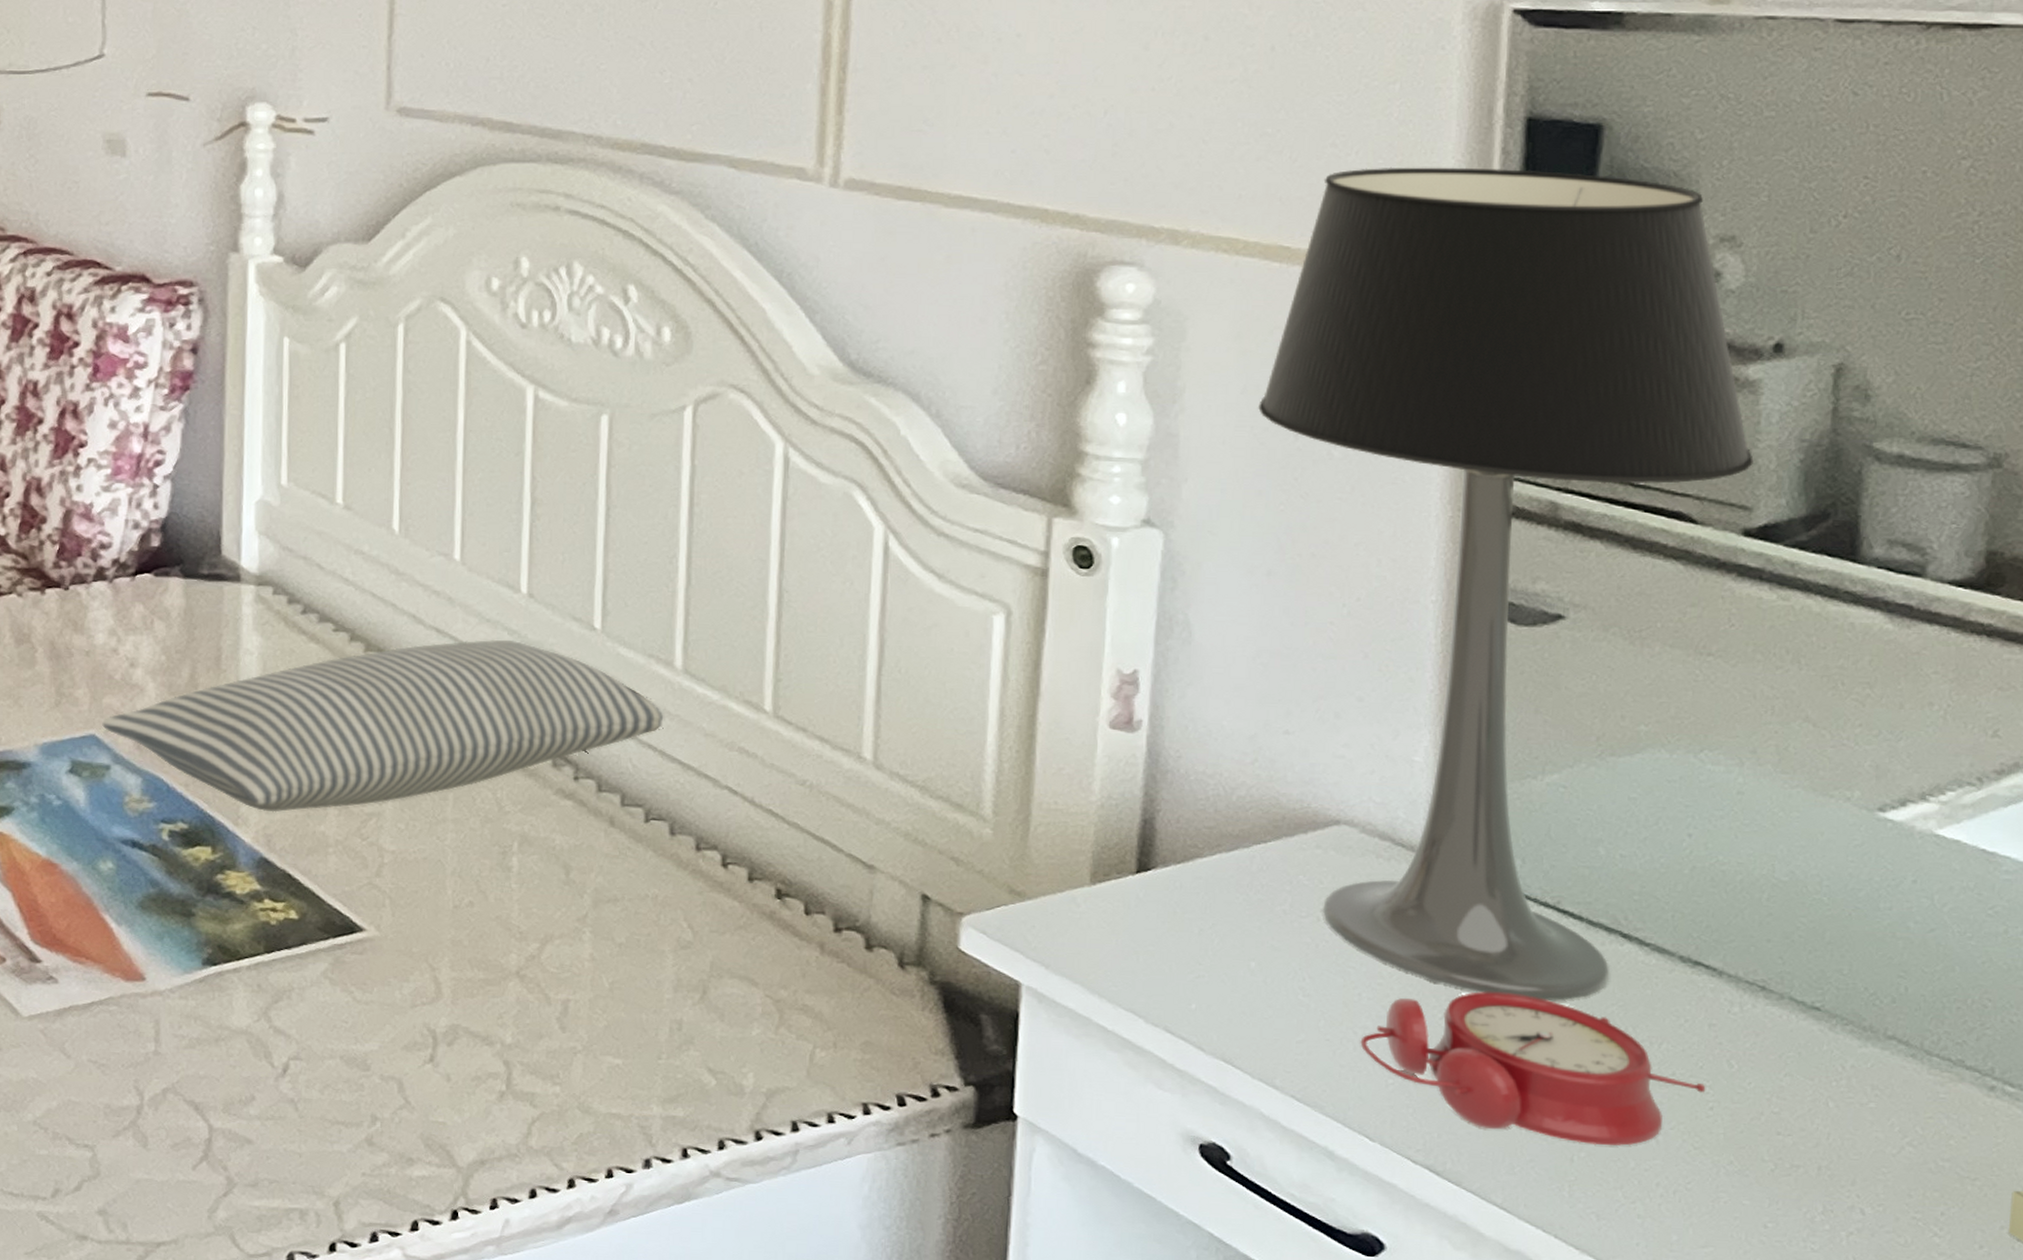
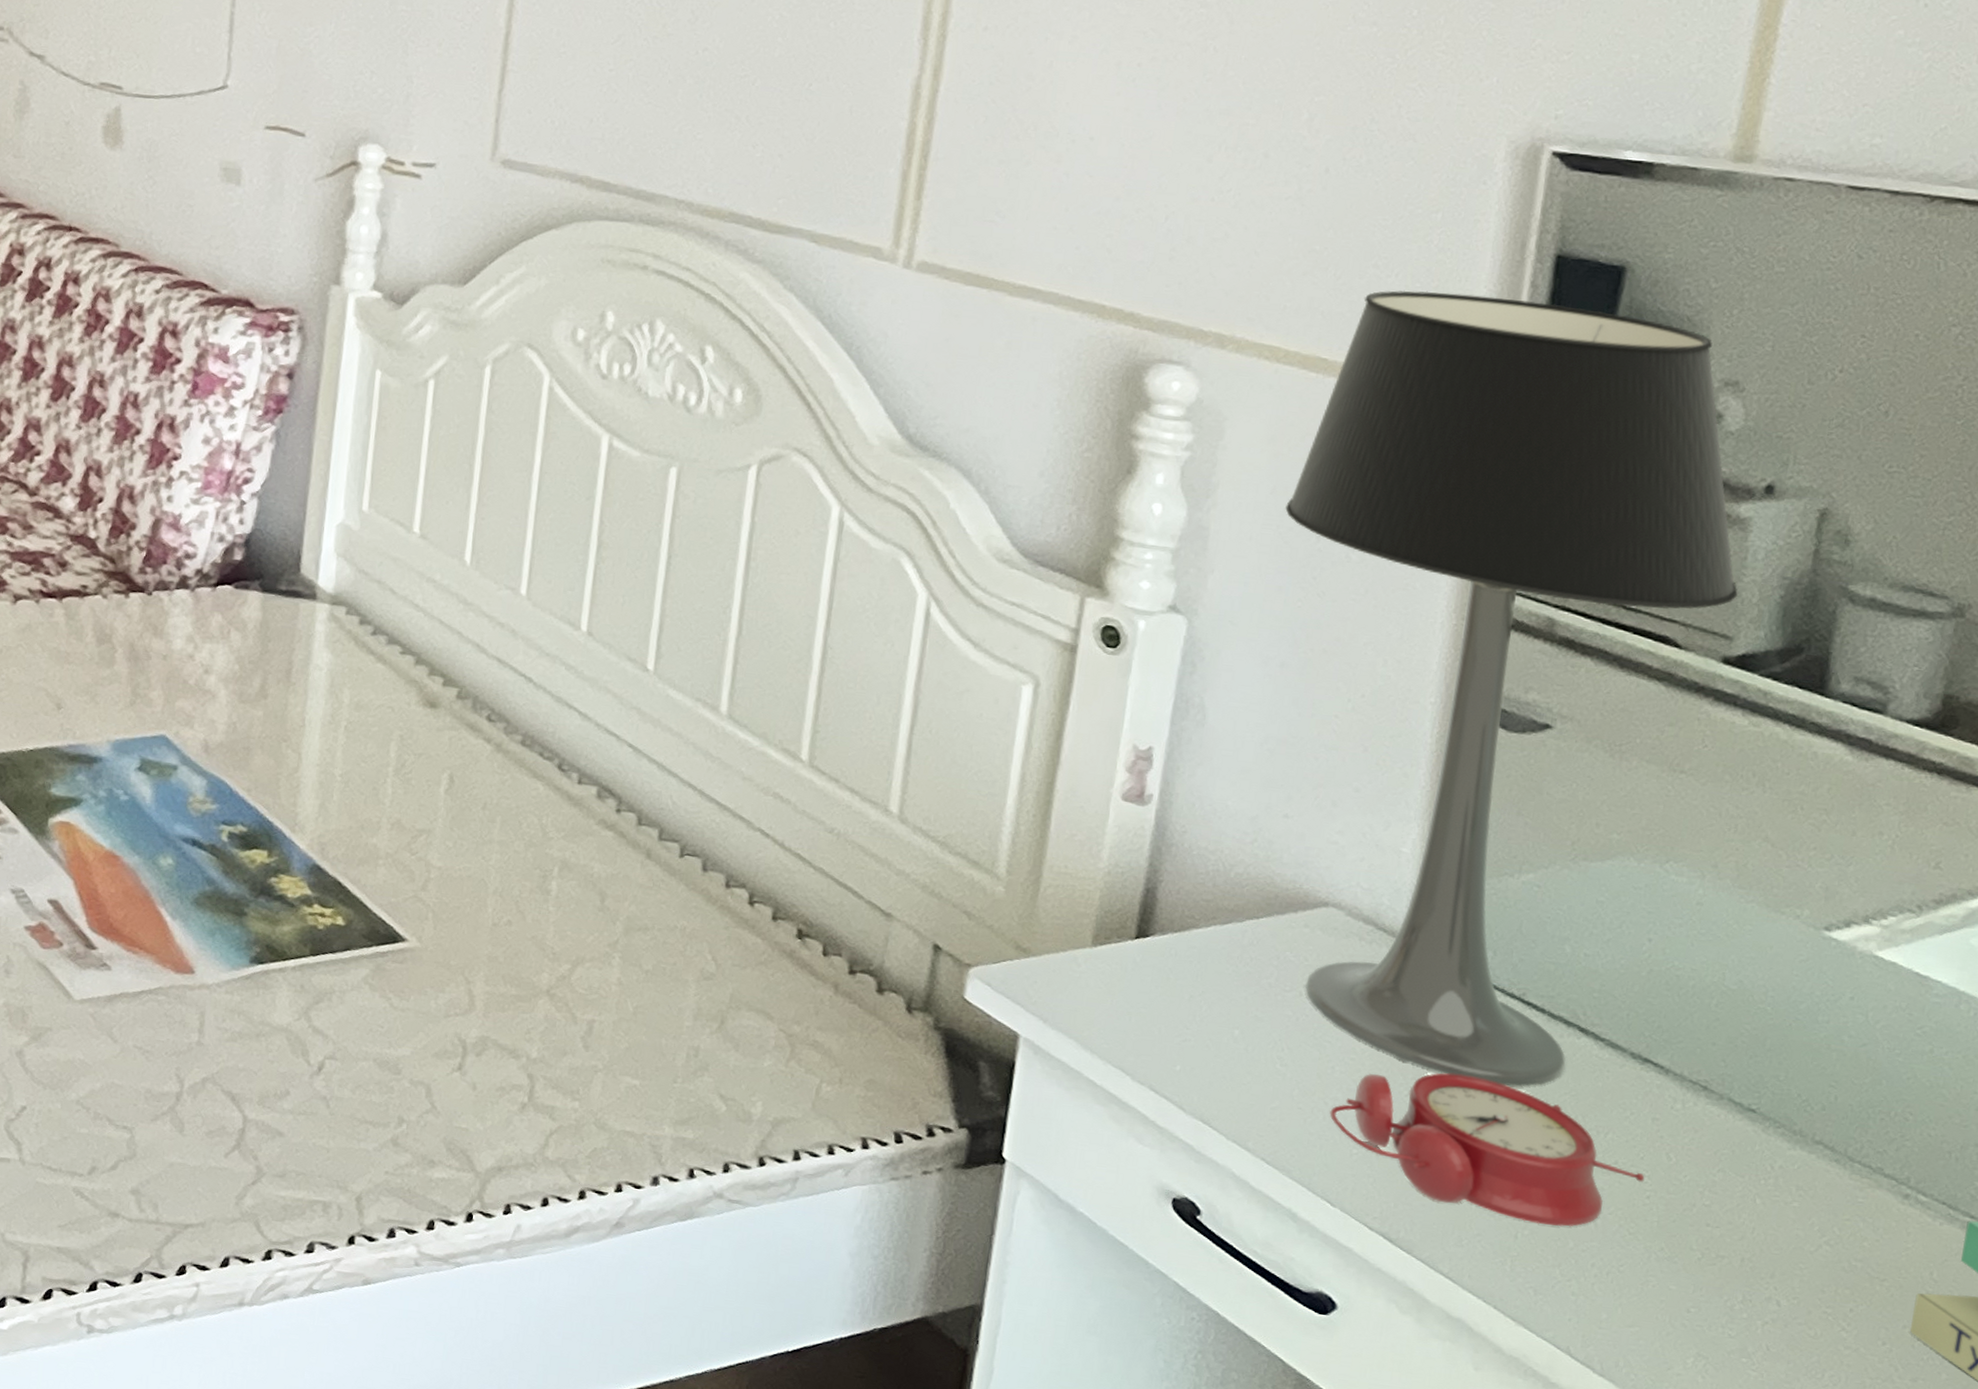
pillow: present [102,640,664,813] -> none [173,672,706,823]

